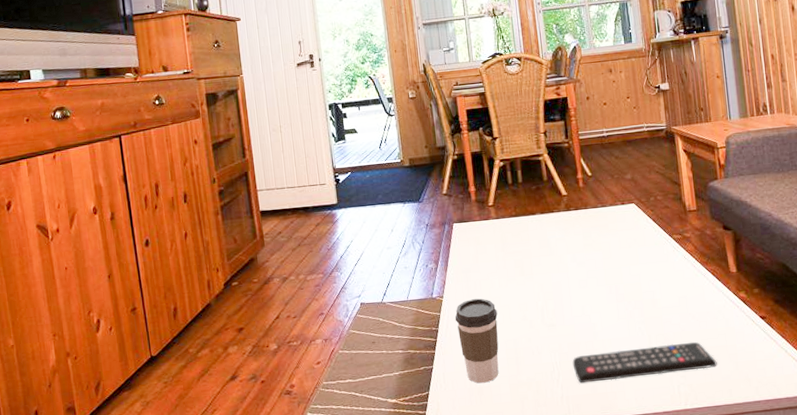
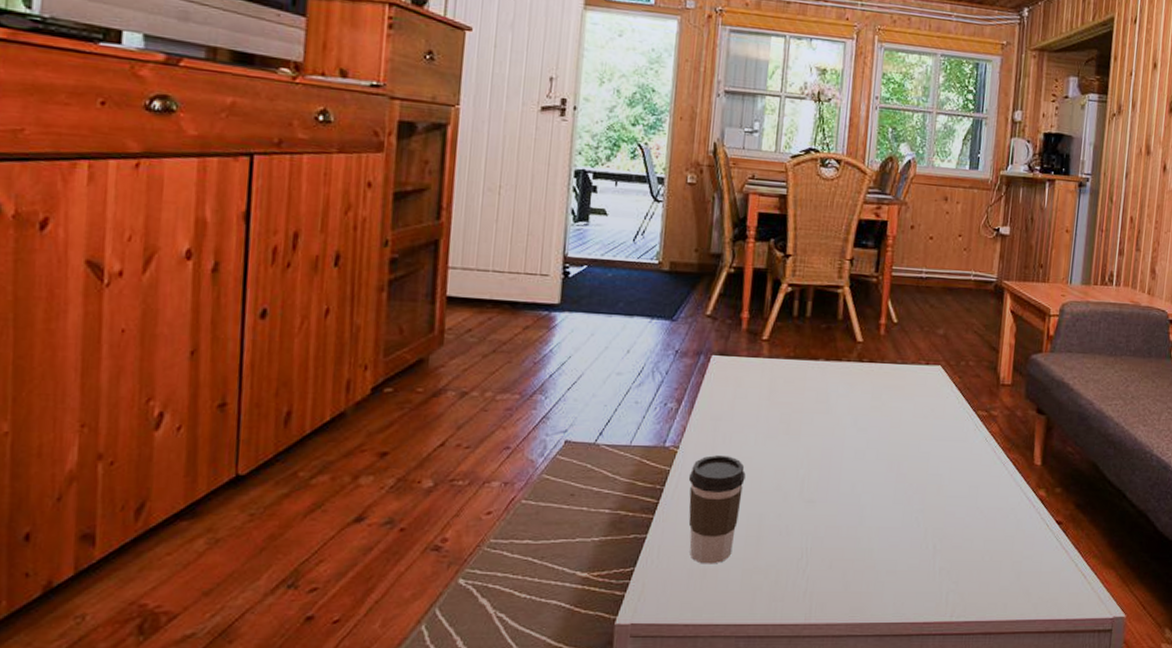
remote control: present [572,341,717,384] -> none [826,541,997,578]

